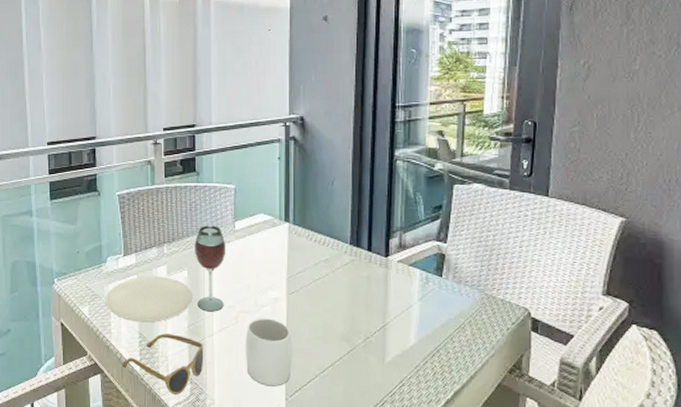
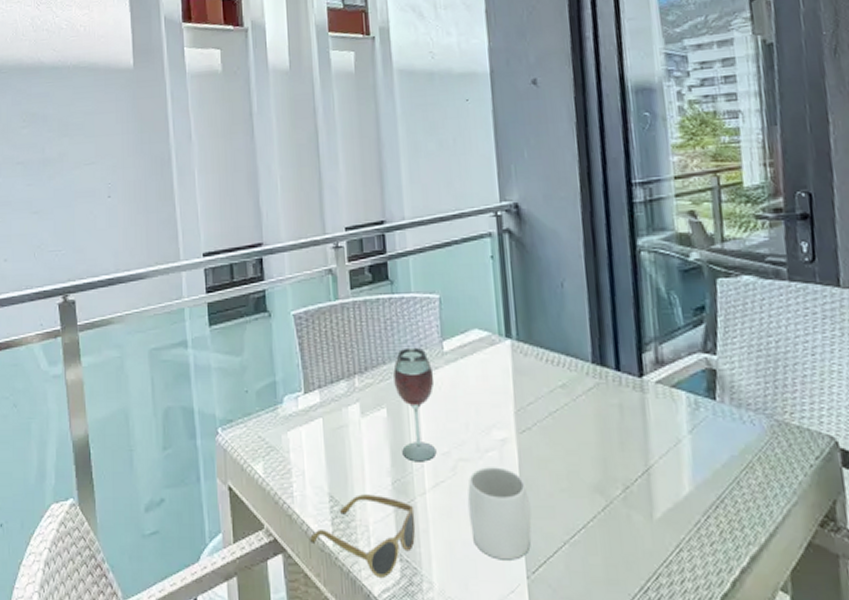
plate: present [105,276,192,323] -> none [284,417,396,481]

